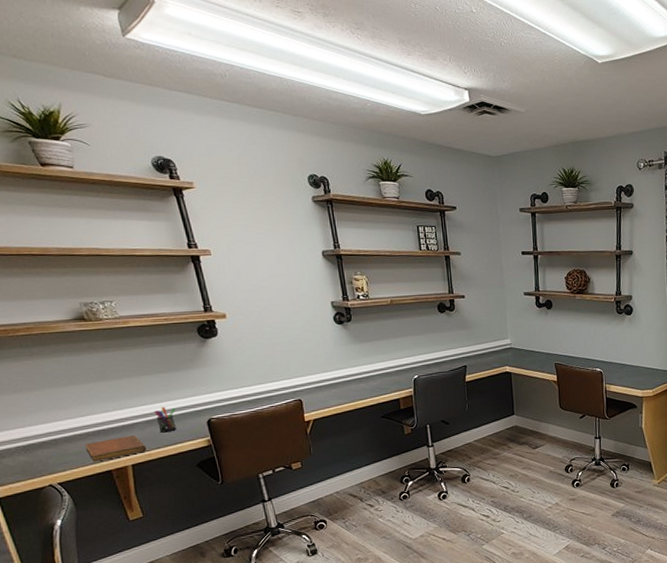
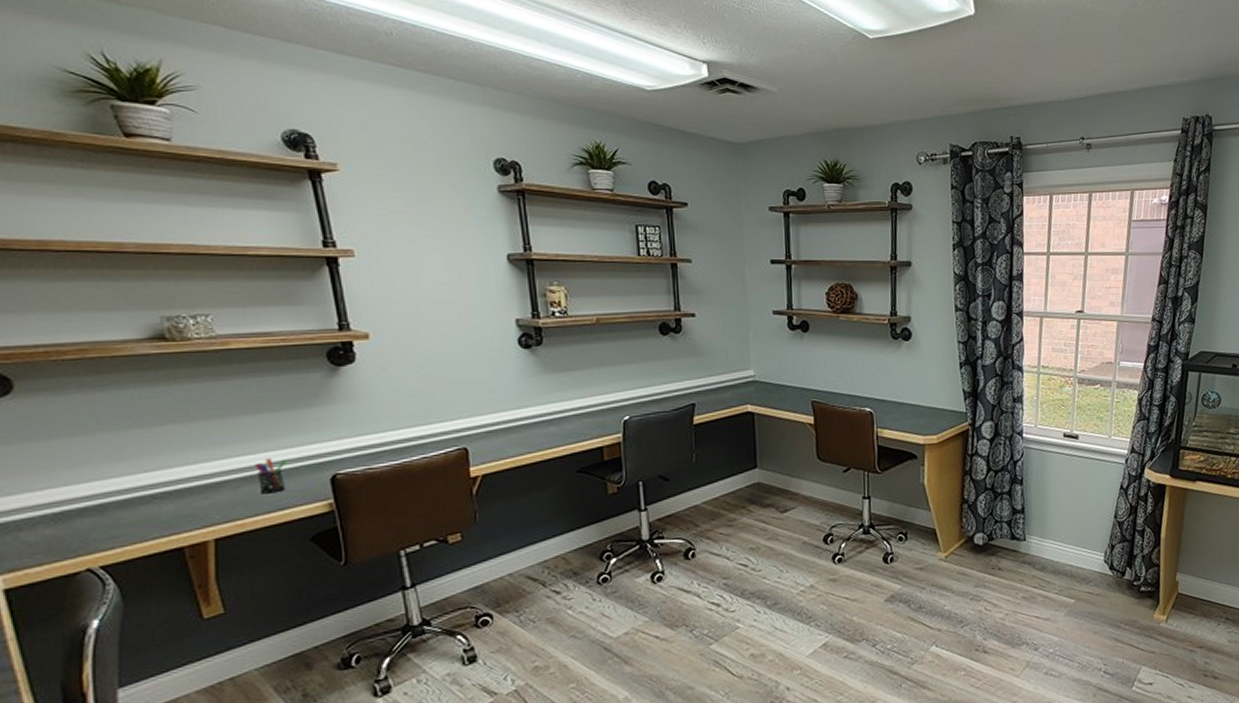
notebook: present [85,435,147,462] -> none [147,497,239,536]

